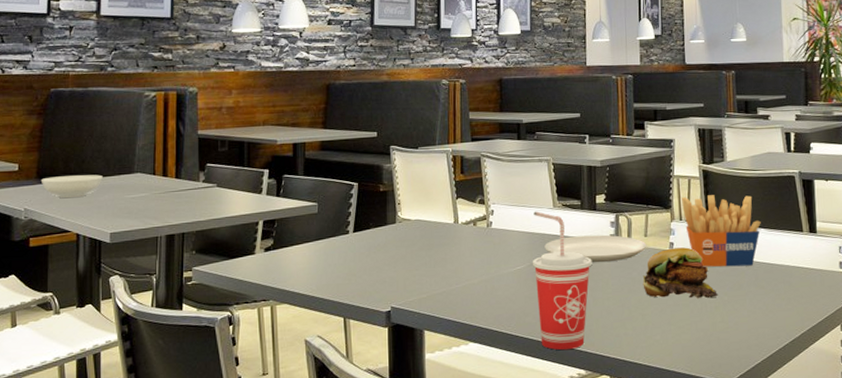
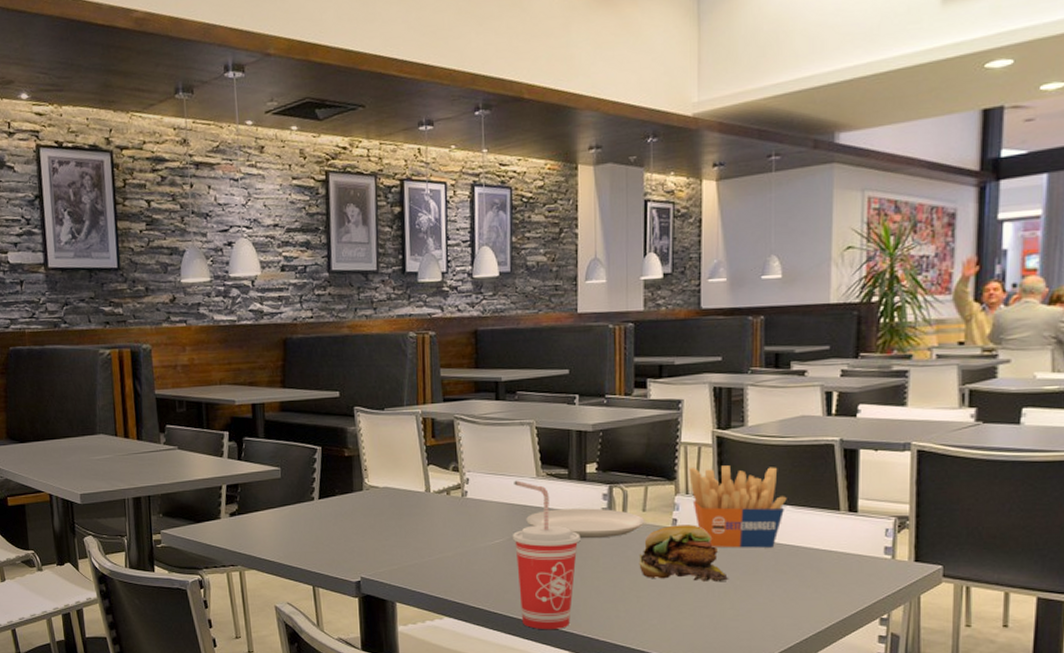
bowl: present [40,174,103,199] -> none [10,435,68,459]

